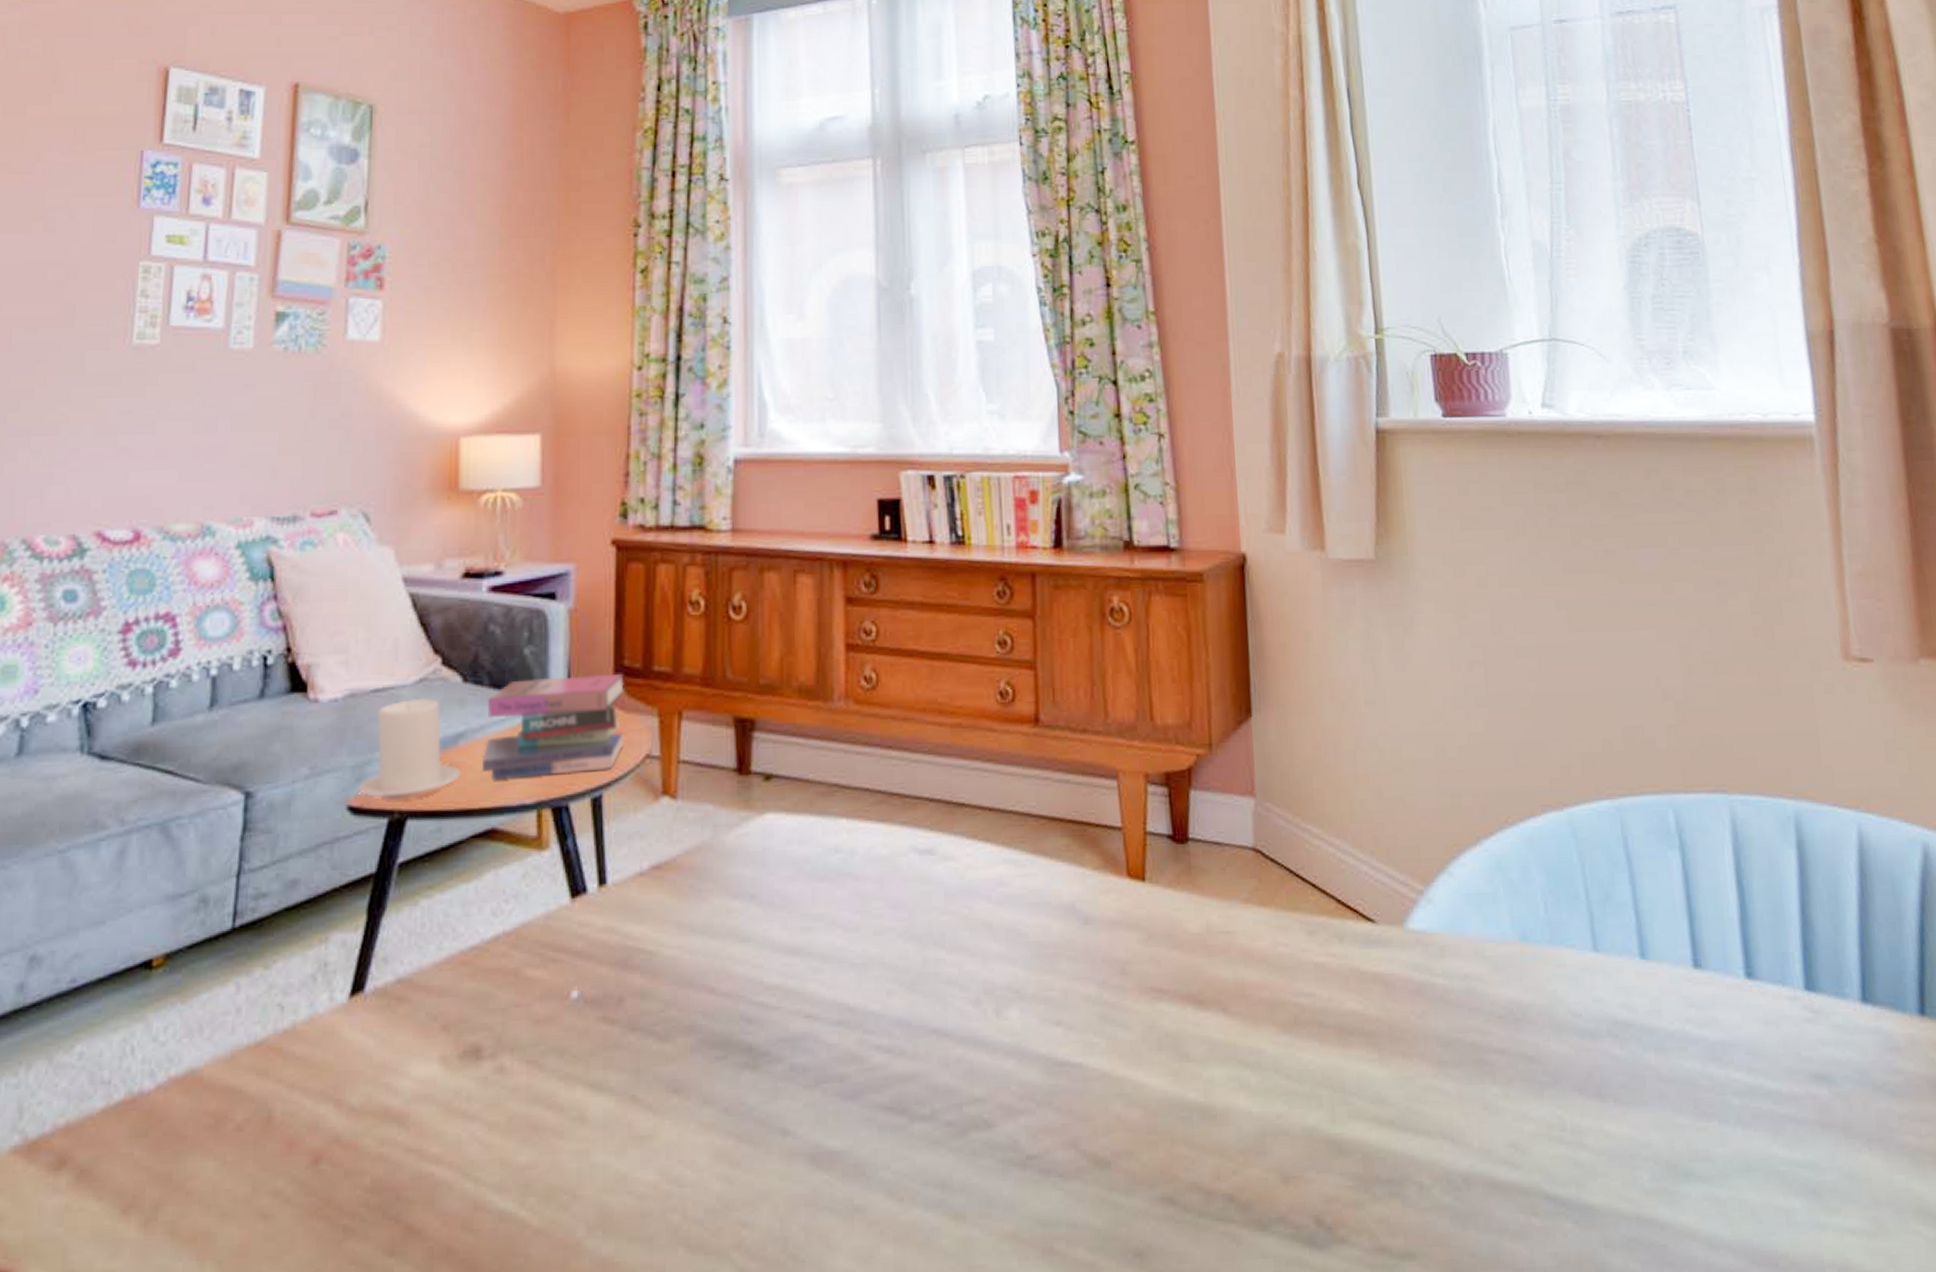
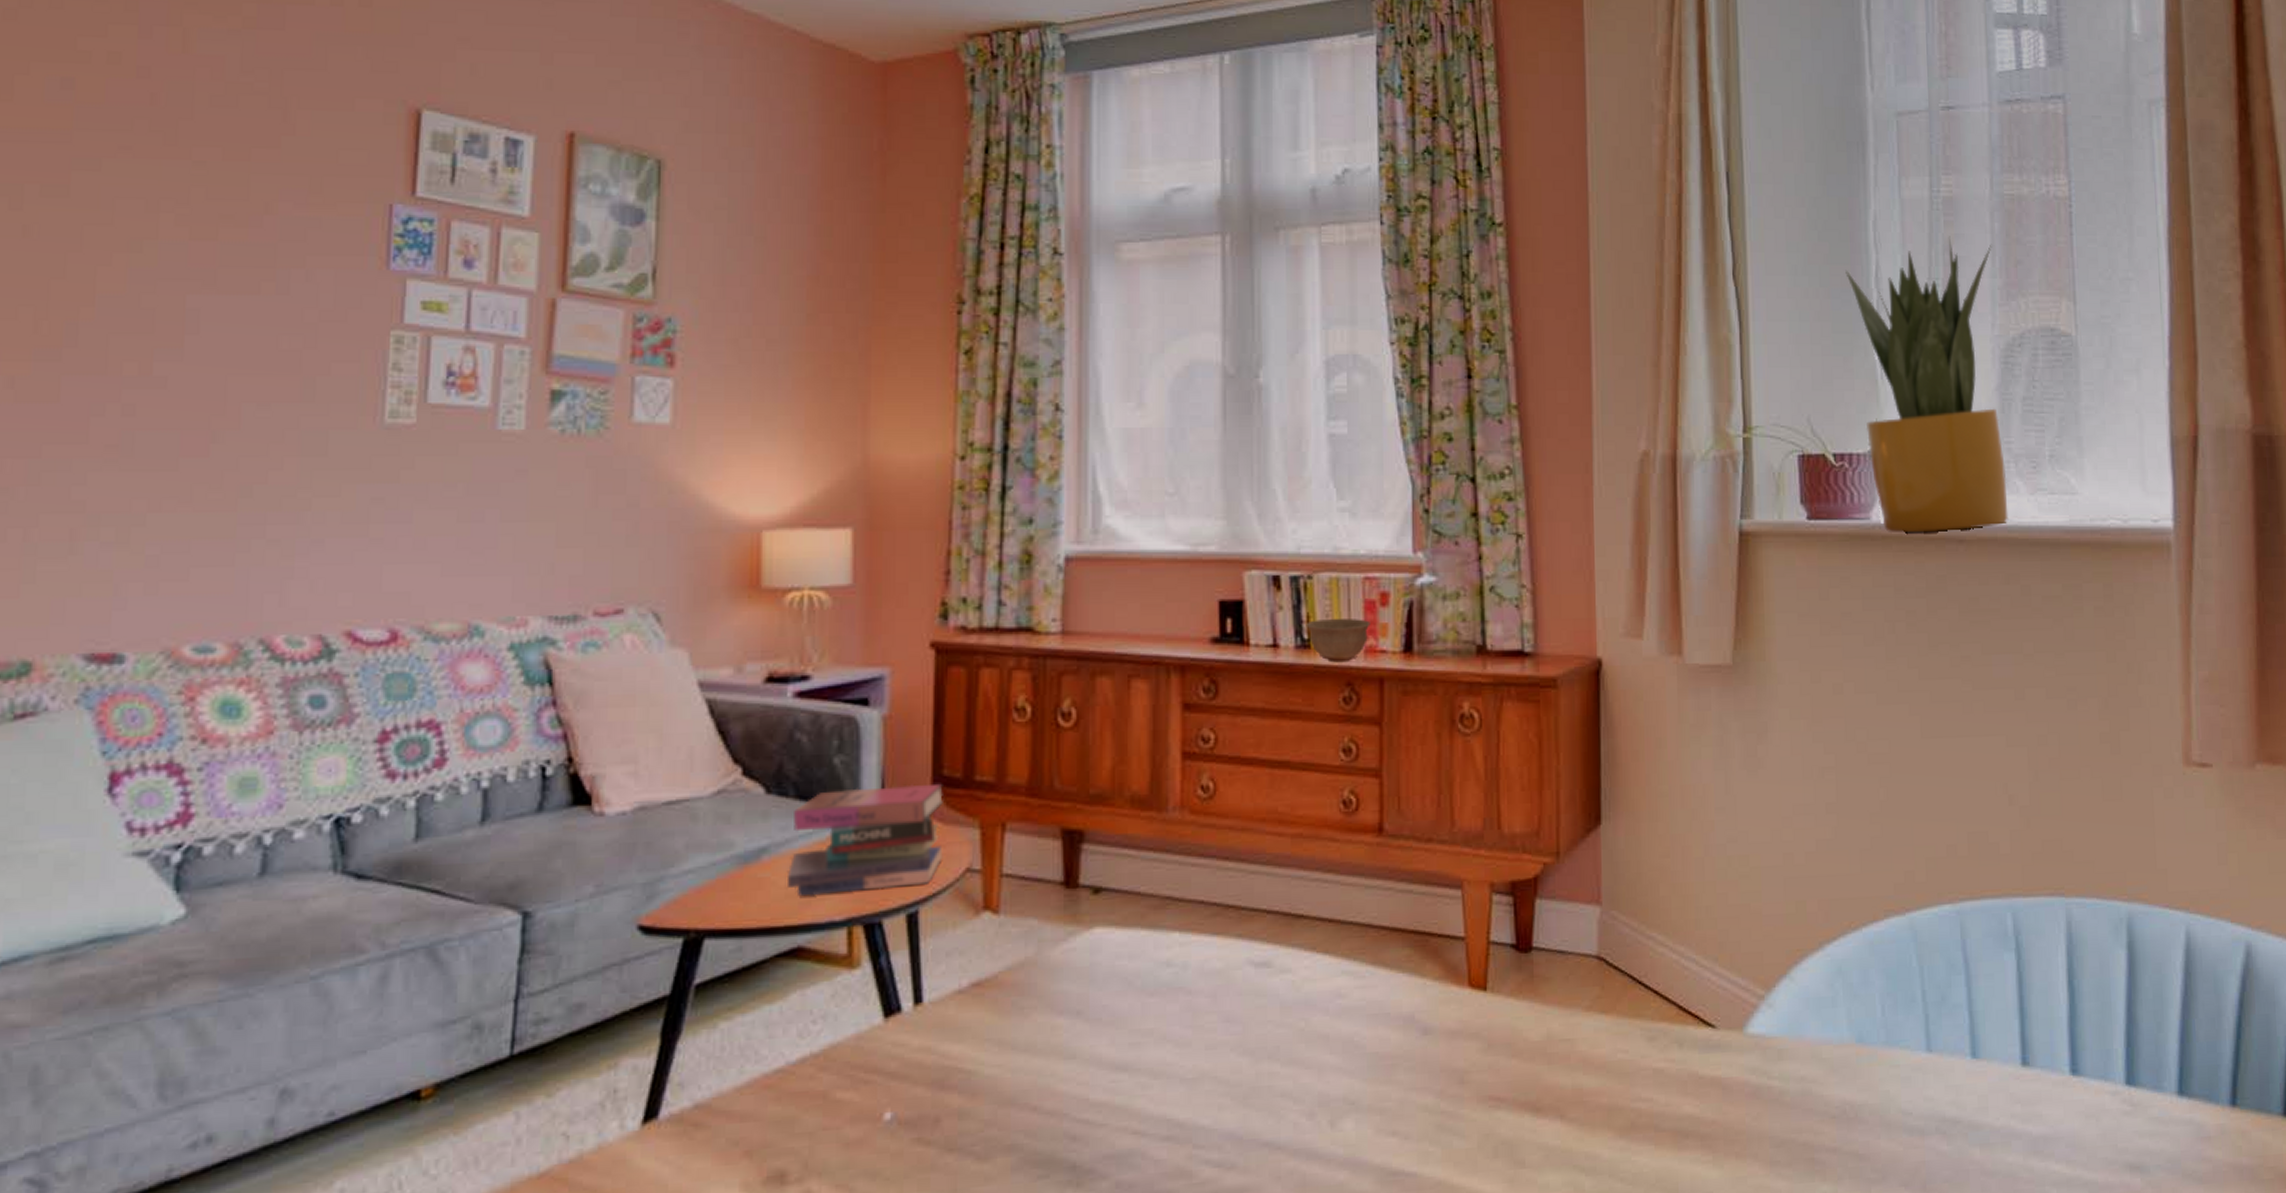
candle: present [359,697,461,800] -> none [651,810,764,919]
bowl: none [960,516,1021,558] -> present [1306,619,1371,663]
planter: none [1468,142,1645,430] -> present [1845,236,2009,534]

